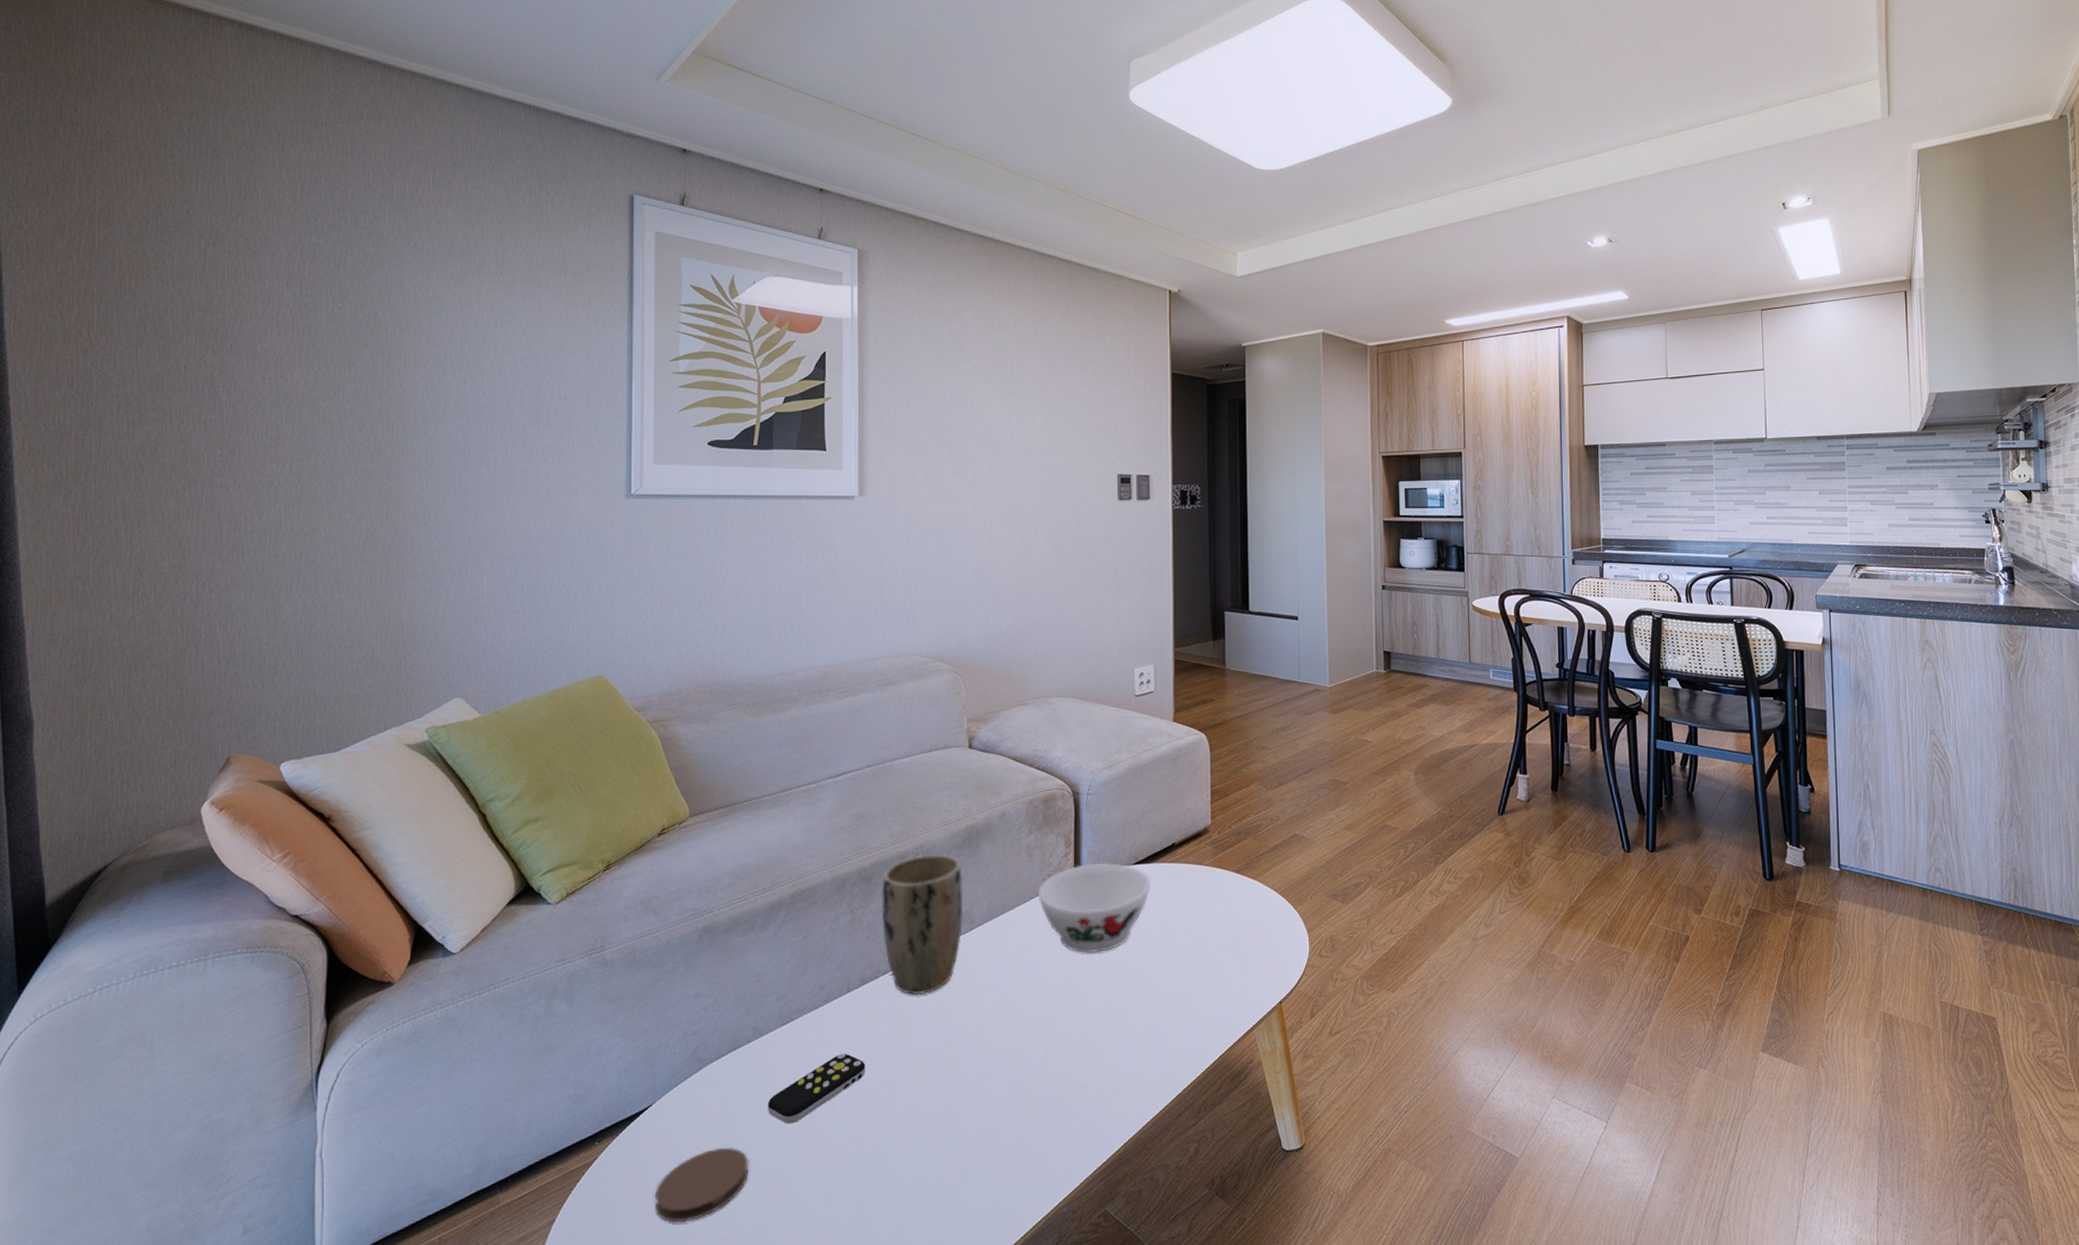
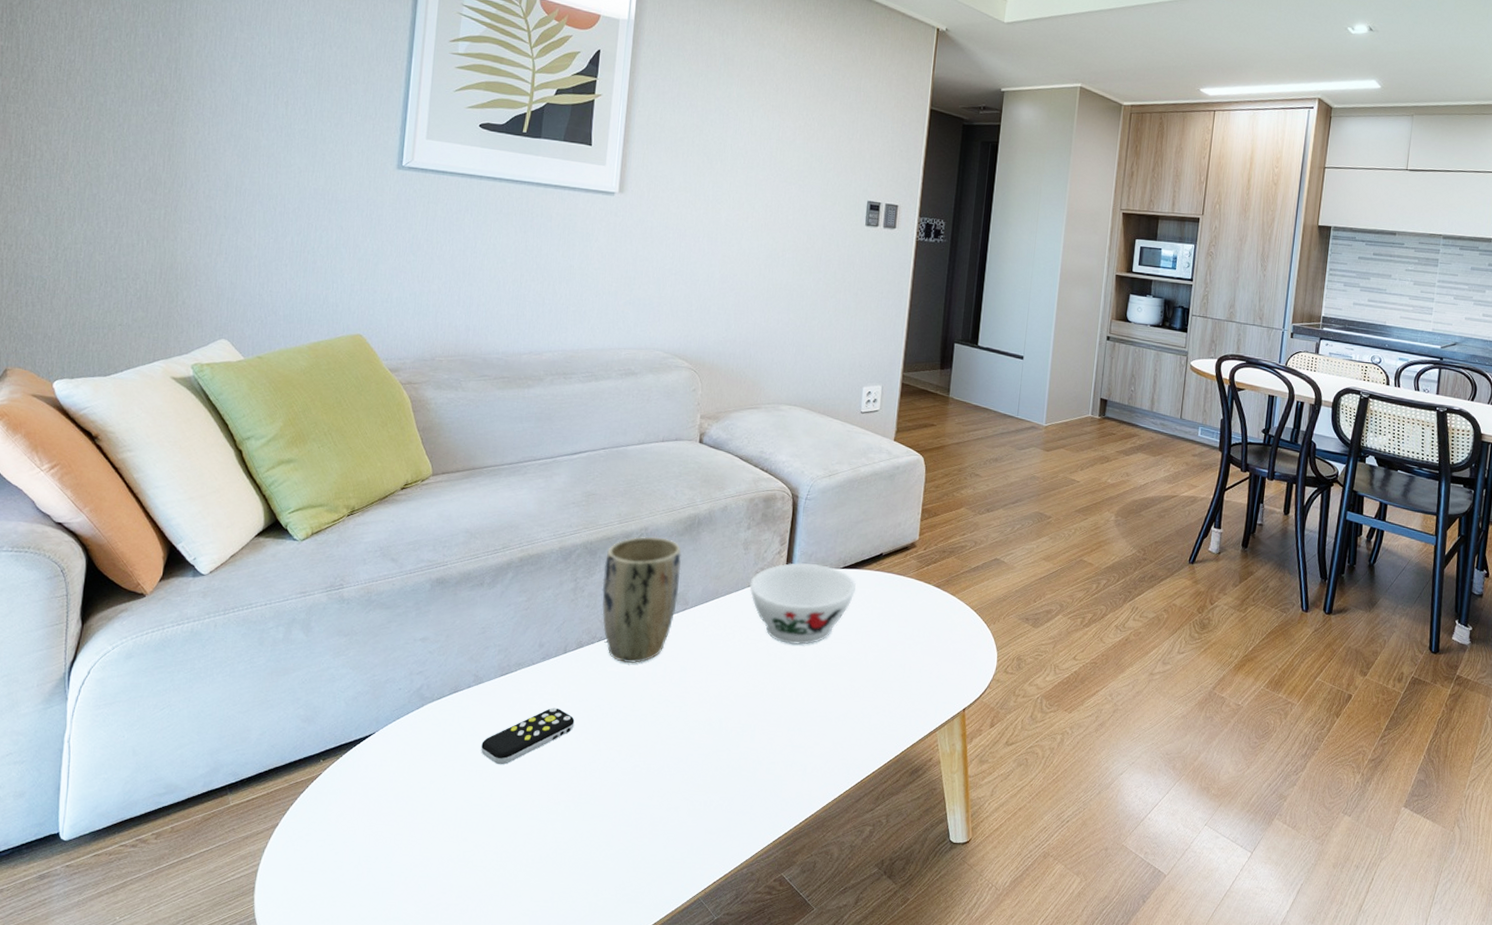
coaster: present [654,1146,749,1223] -> none [369,778,459,840]

